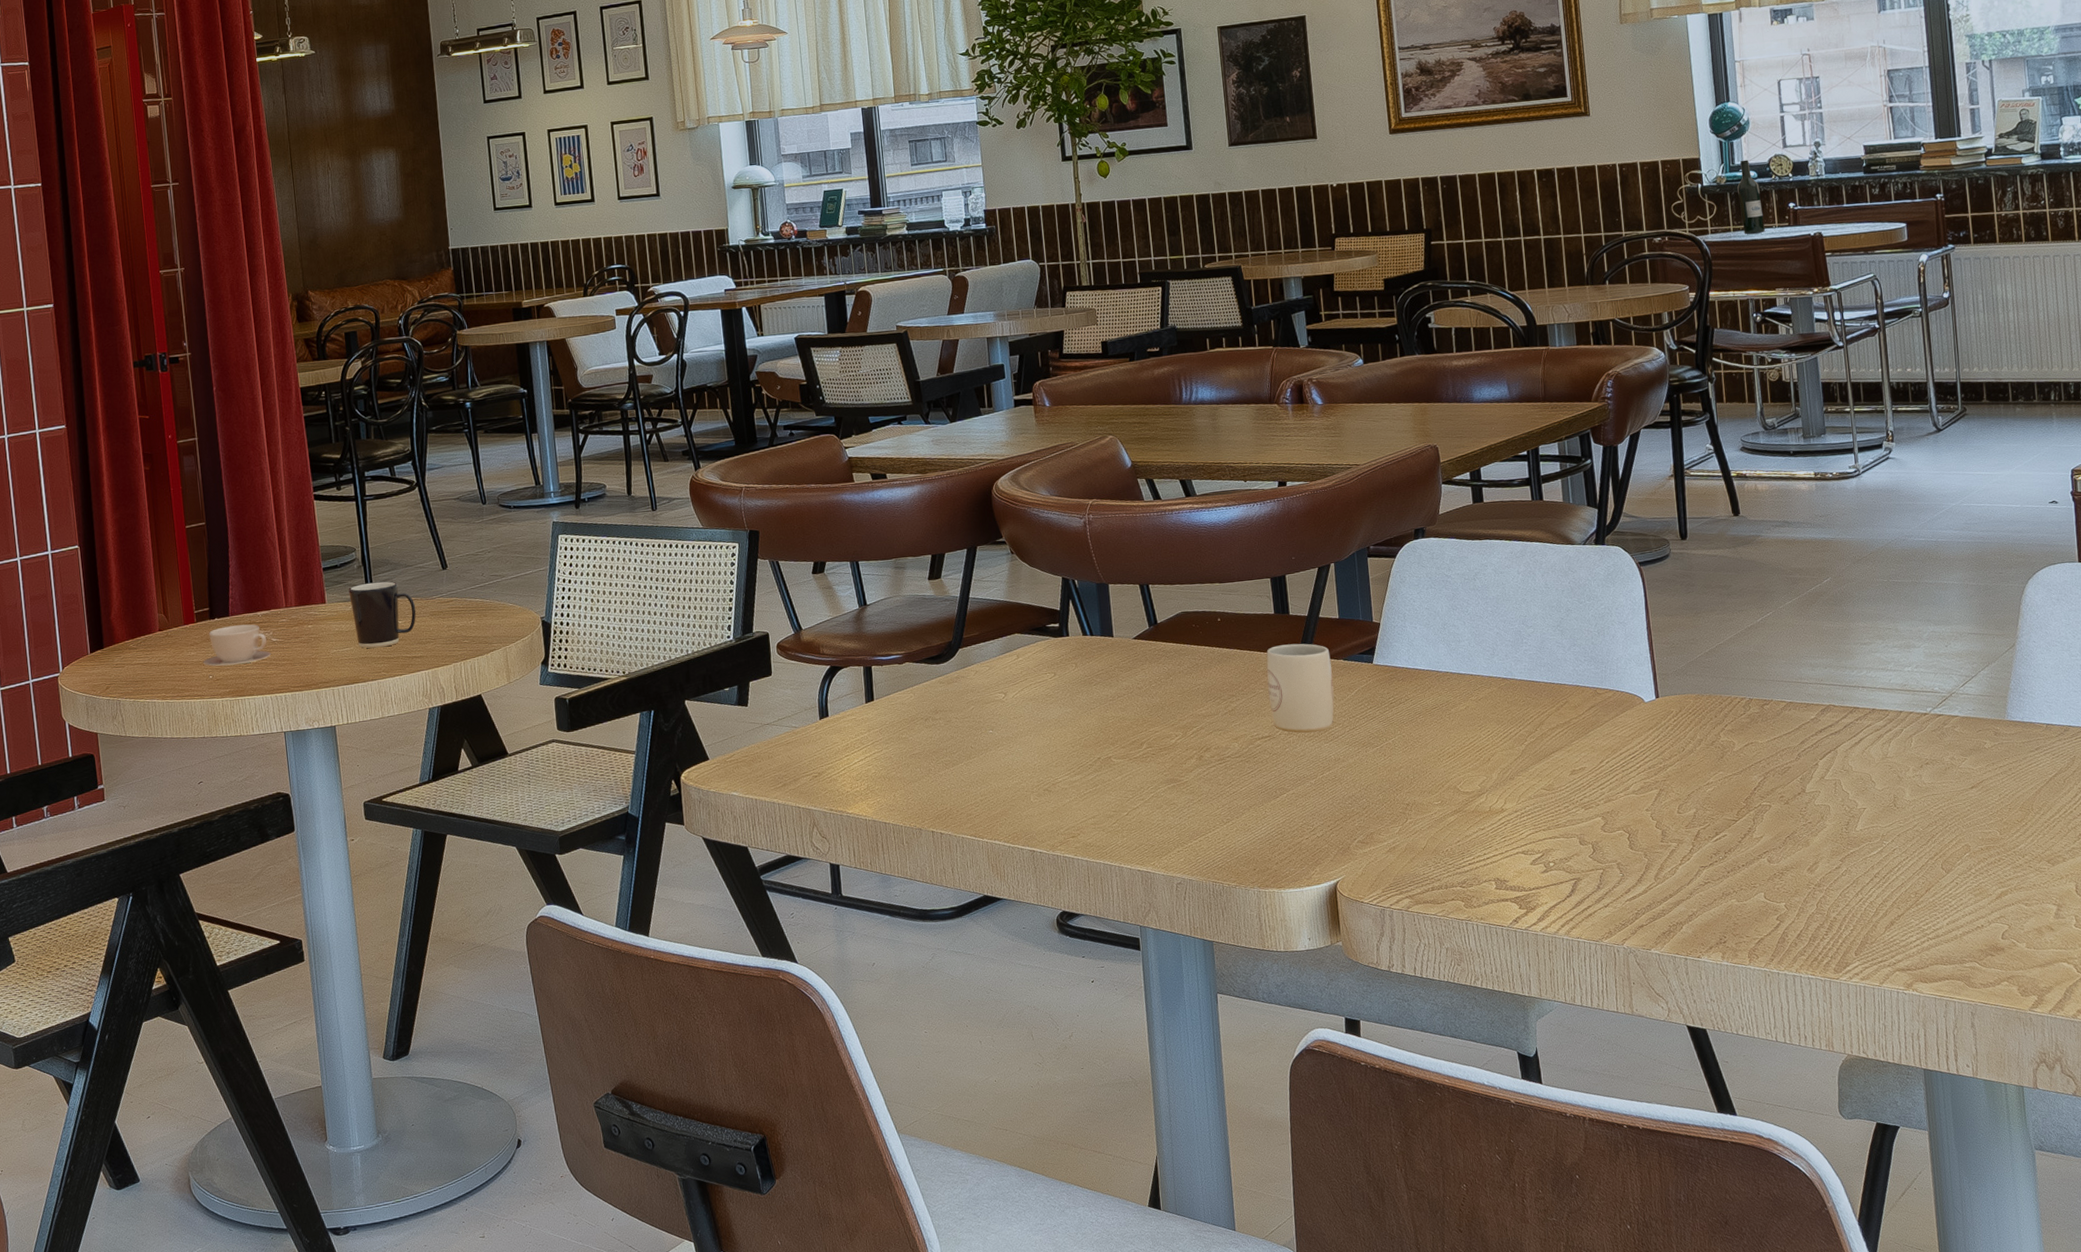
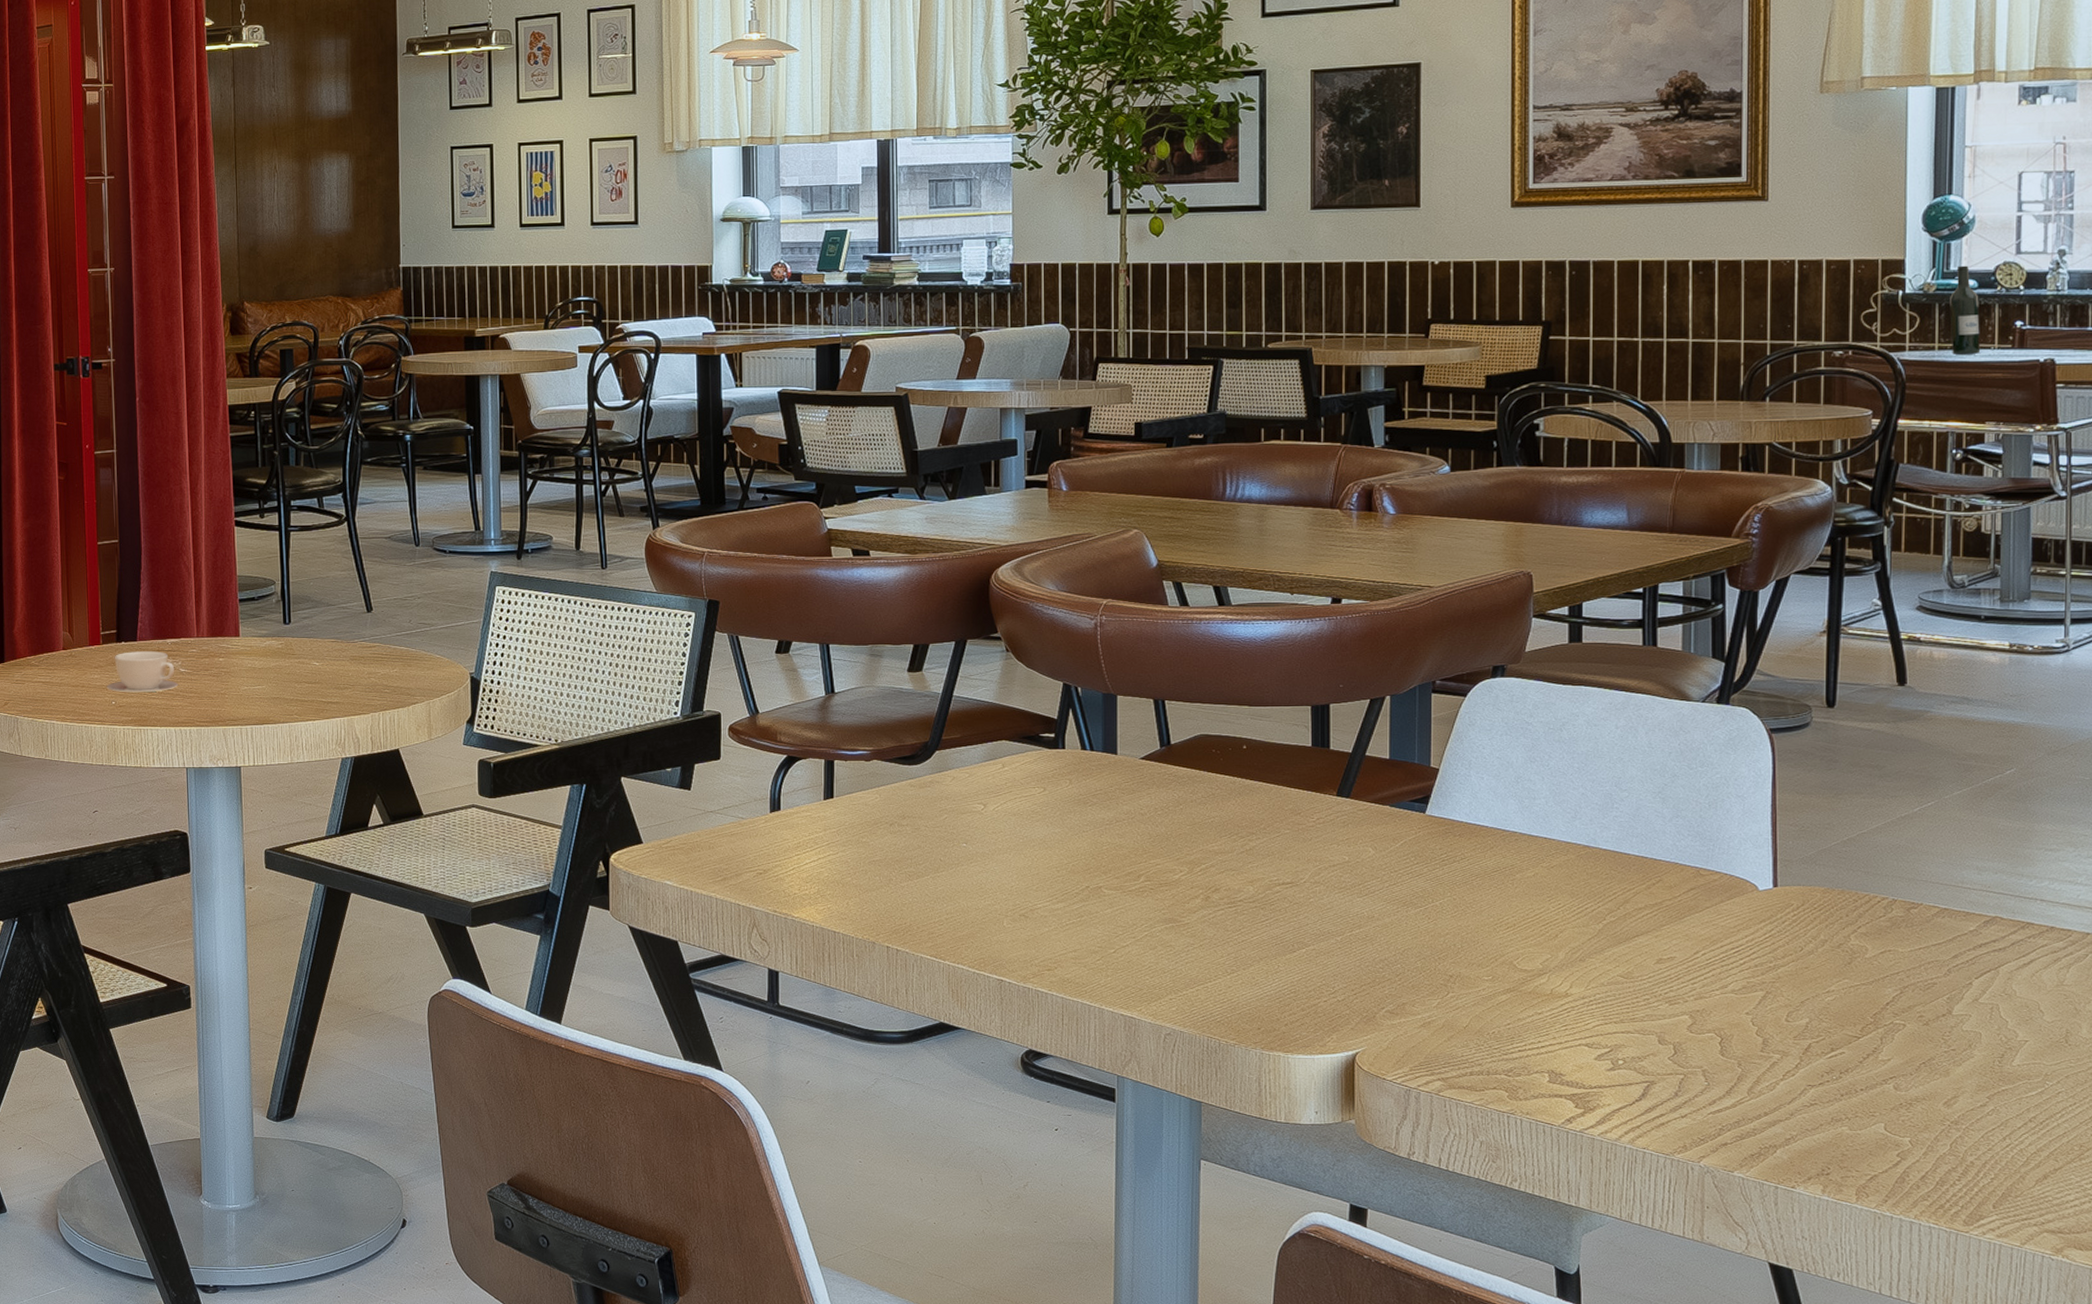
mug: present [348,581,417,649] -> none [265,619,336,689]
mug: present [1266,643,1335,733] -> none [1295,782,1376,884]

